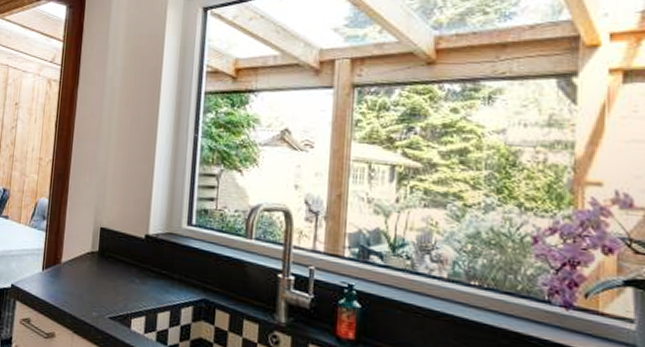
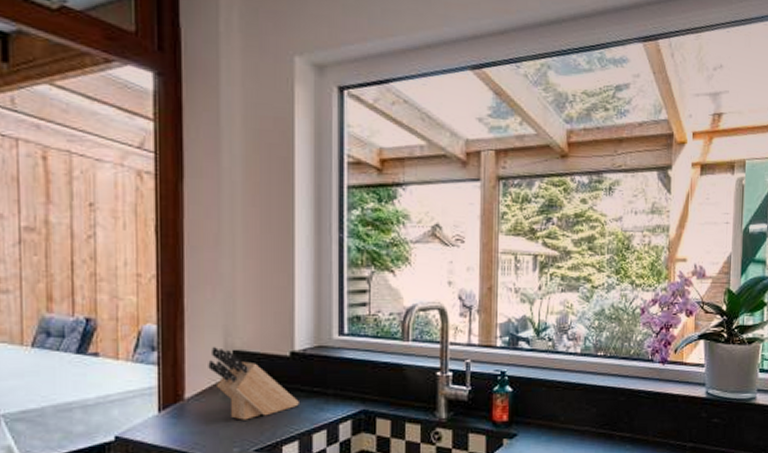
knife block: none [81,221,149,290] -> present [208,346,299,420]

